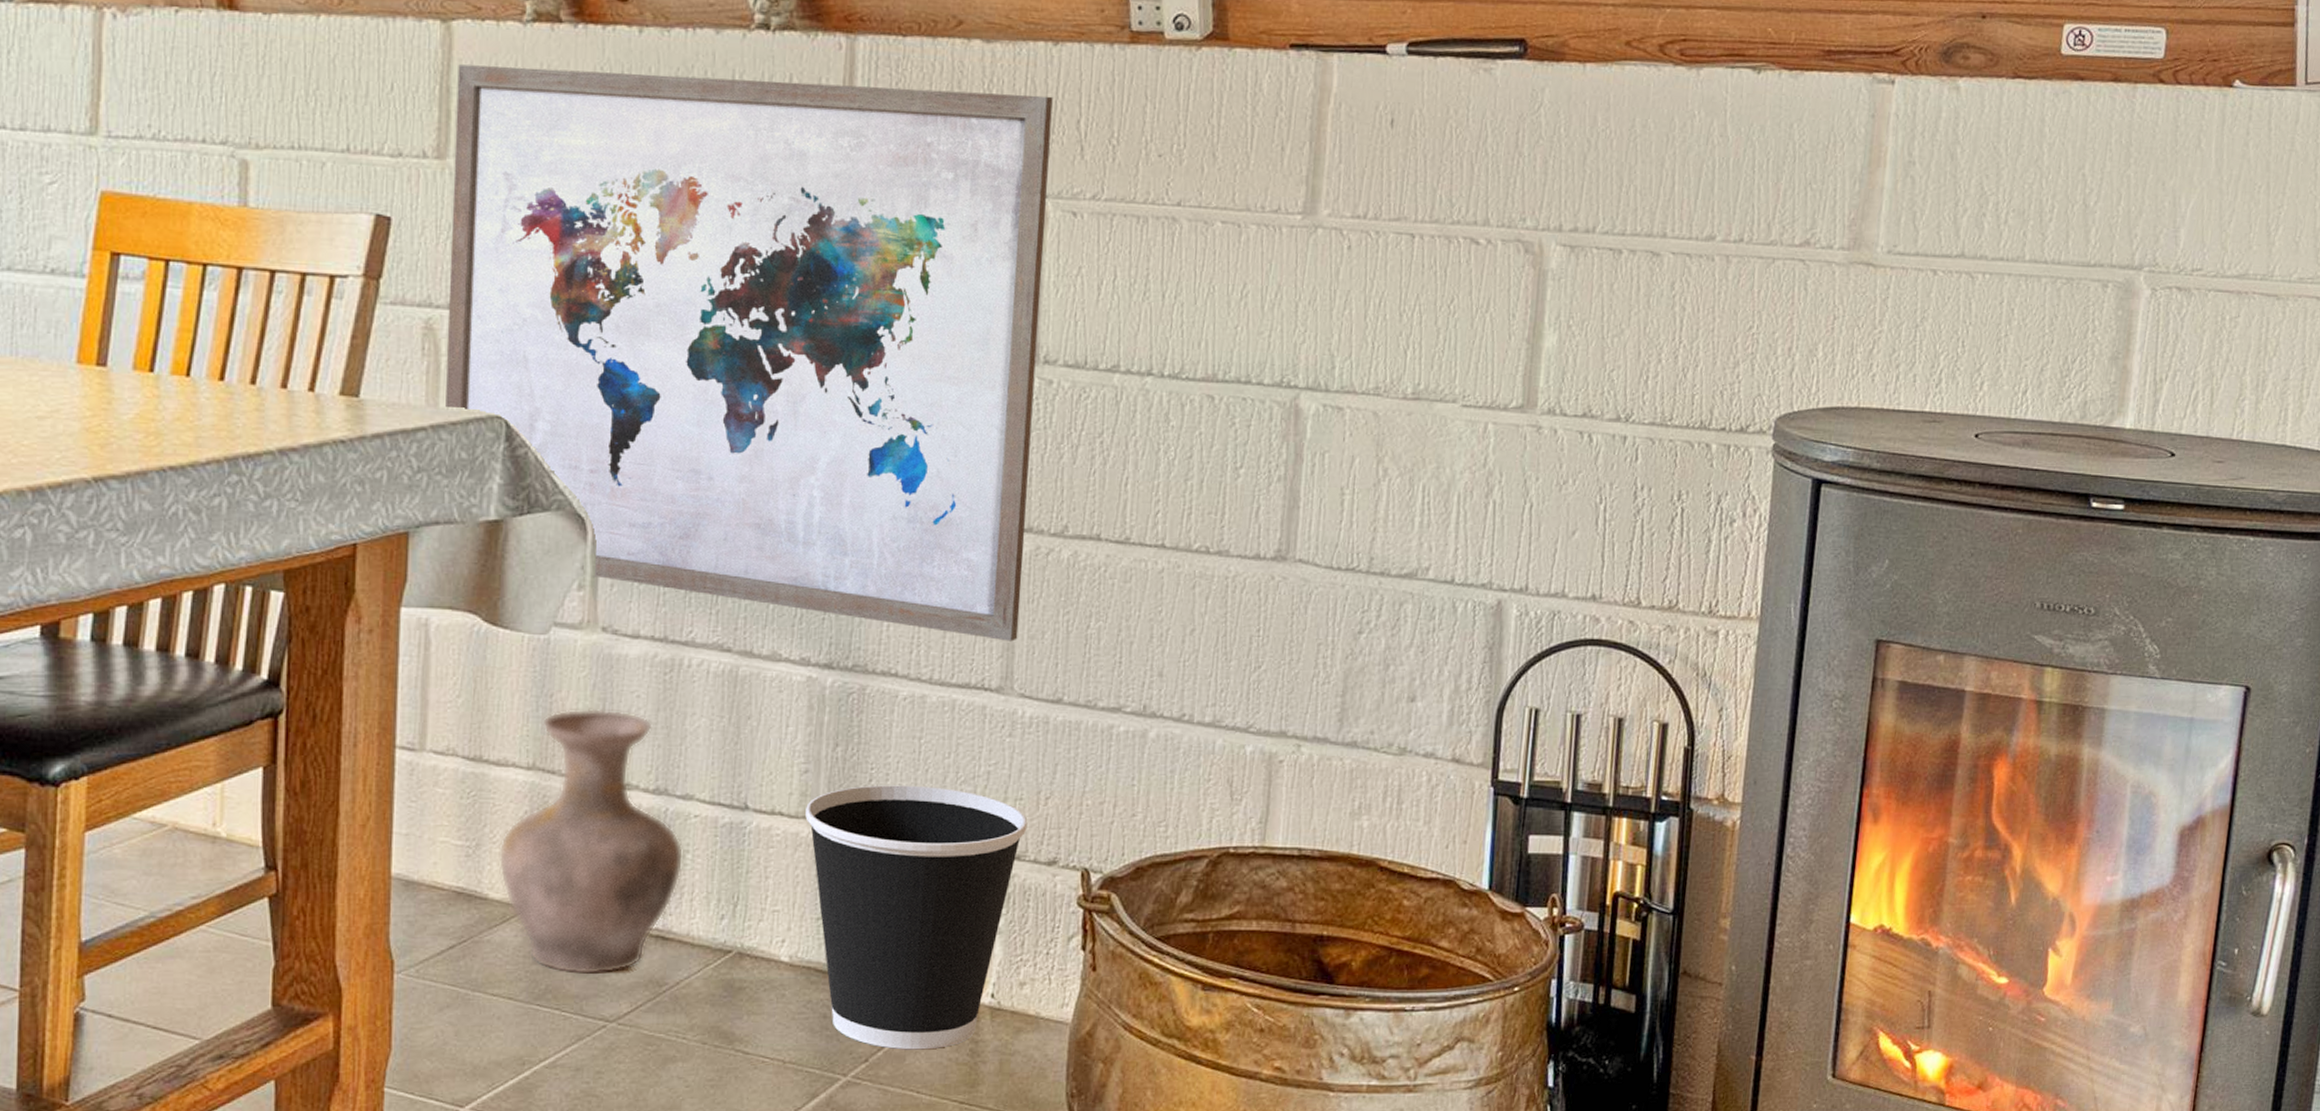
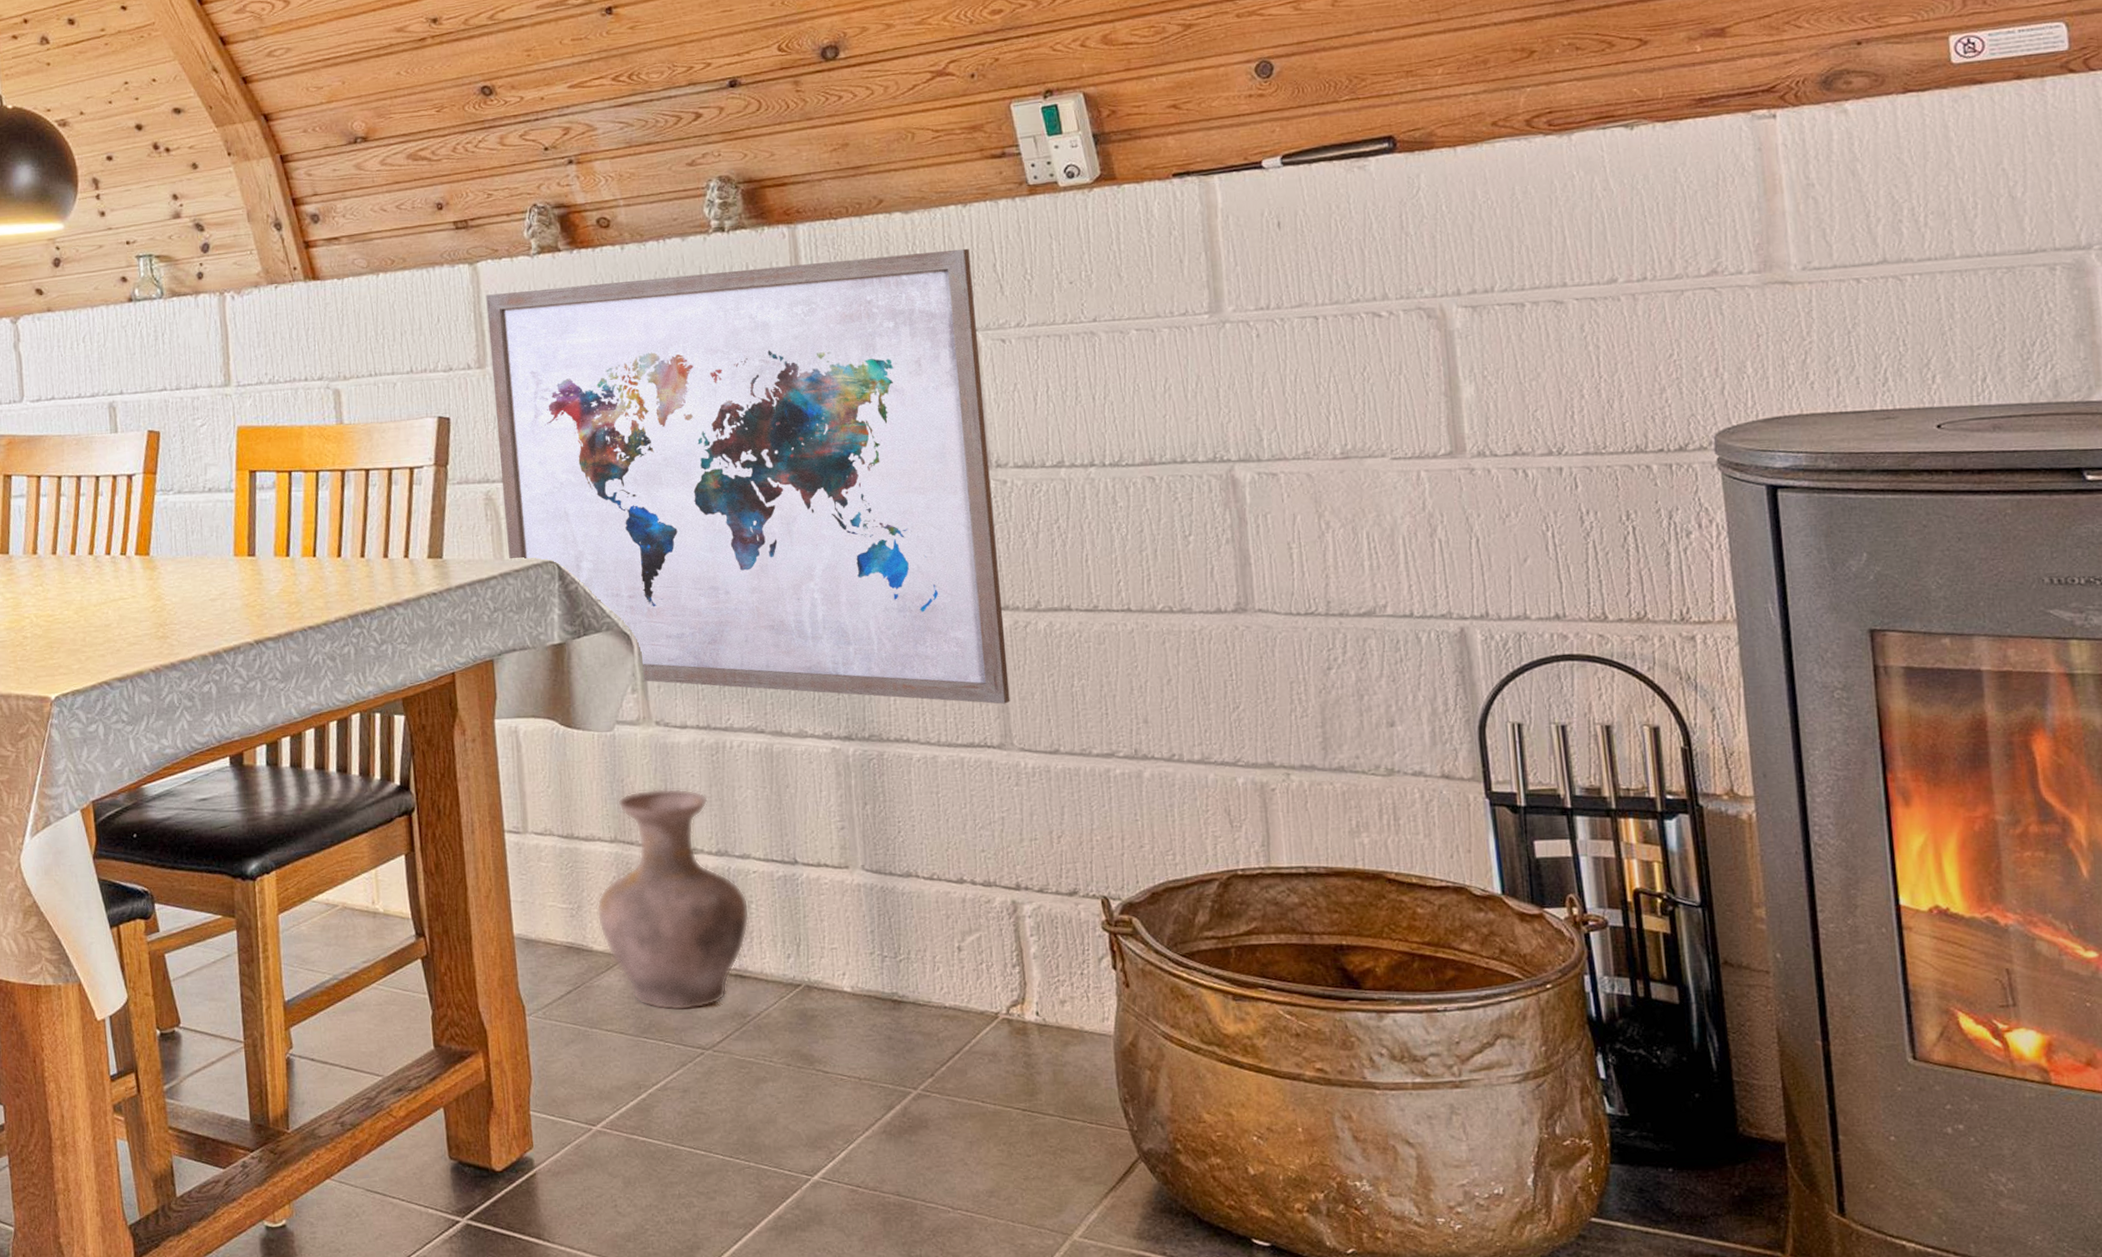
wastebasket: present [805,785,1028,1050] -> none [847,833,1046,1065]

